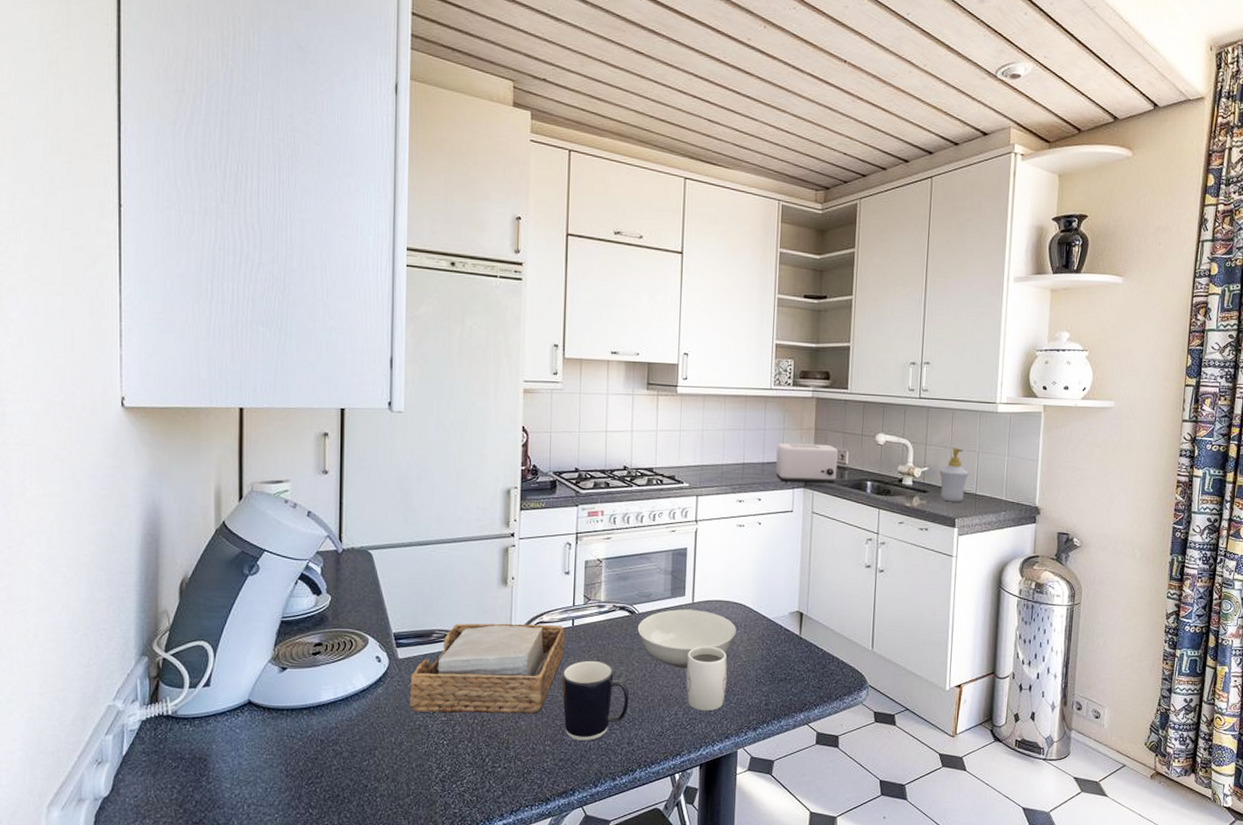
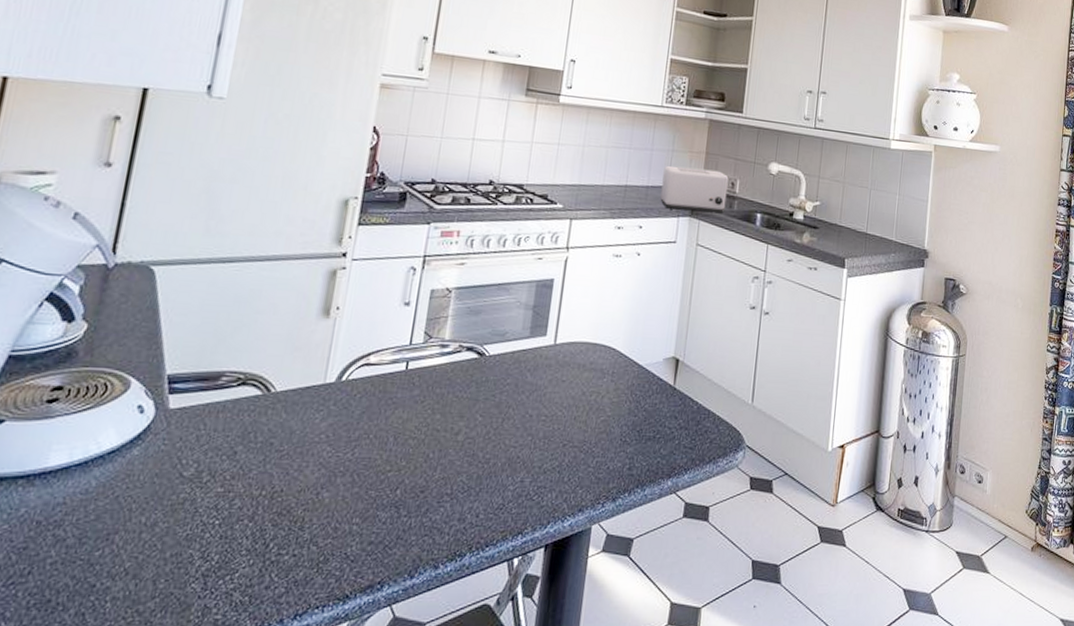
napkin holder: present [409,623,566,714] -> none [174,363,396,483]
mug: present [561,660,629,741] -> none [380,413,467,517]
bowl: present [637,609,736,669] -> none [485,352,603,424]
mug: present [685,646,727,712] -> none [536,396,589,478]
soap bottle: present [939,447,969,502] -> none [830,182,861,241]

